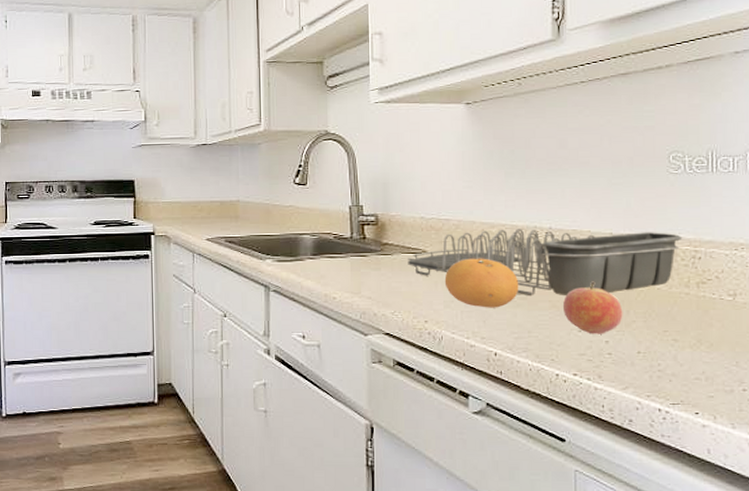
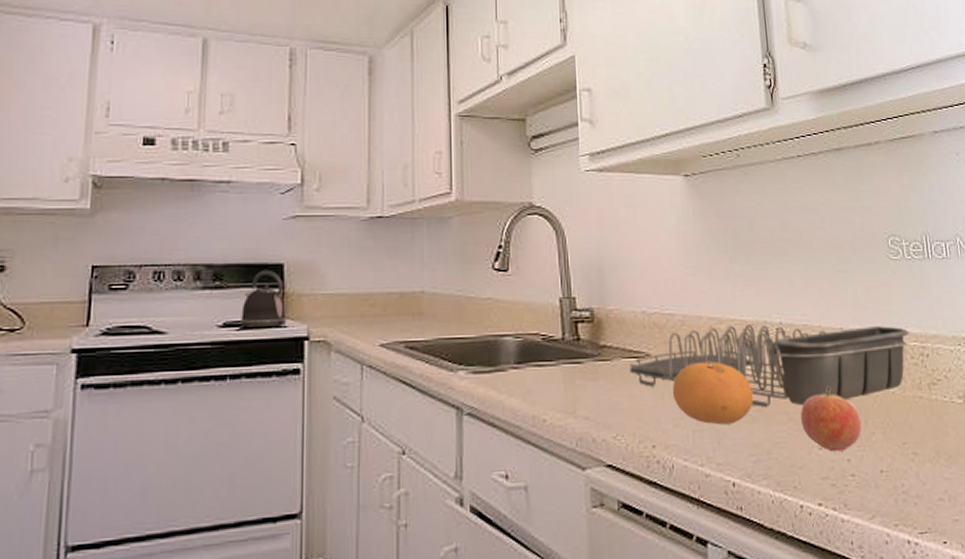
kettle: none [105,184,138,225] -> present [239,269,287,327]

